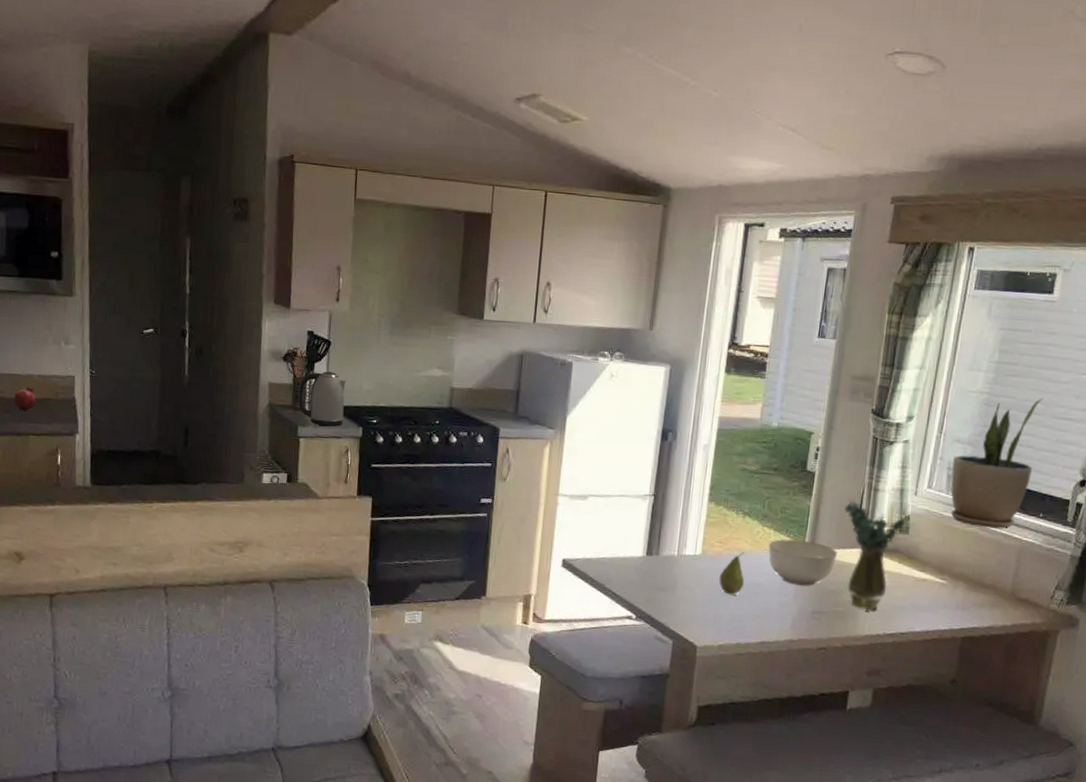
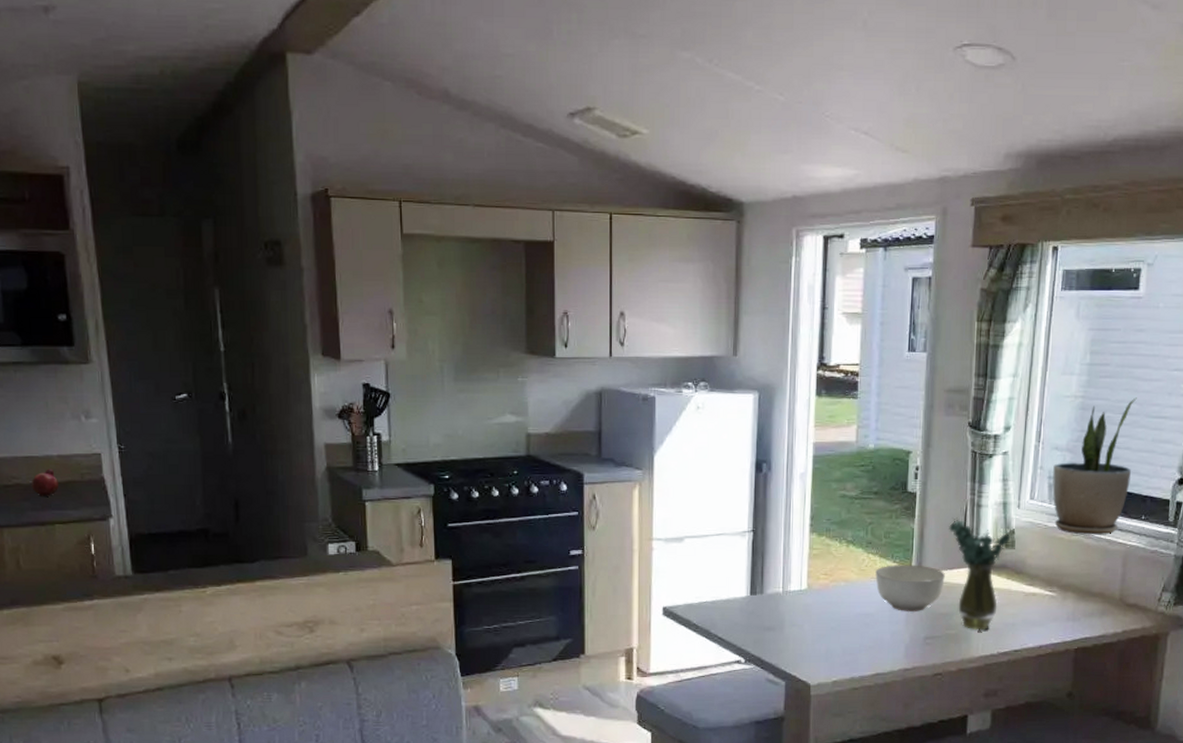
kettle: present [298,371,346,426] -> none [359,427,412,486]
fruit: present [719,552,745,595] -> none [827,582,854,628]

